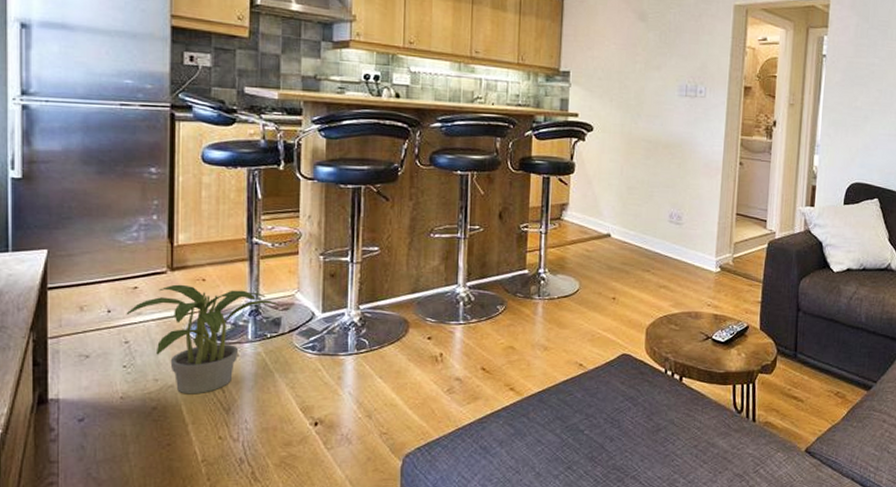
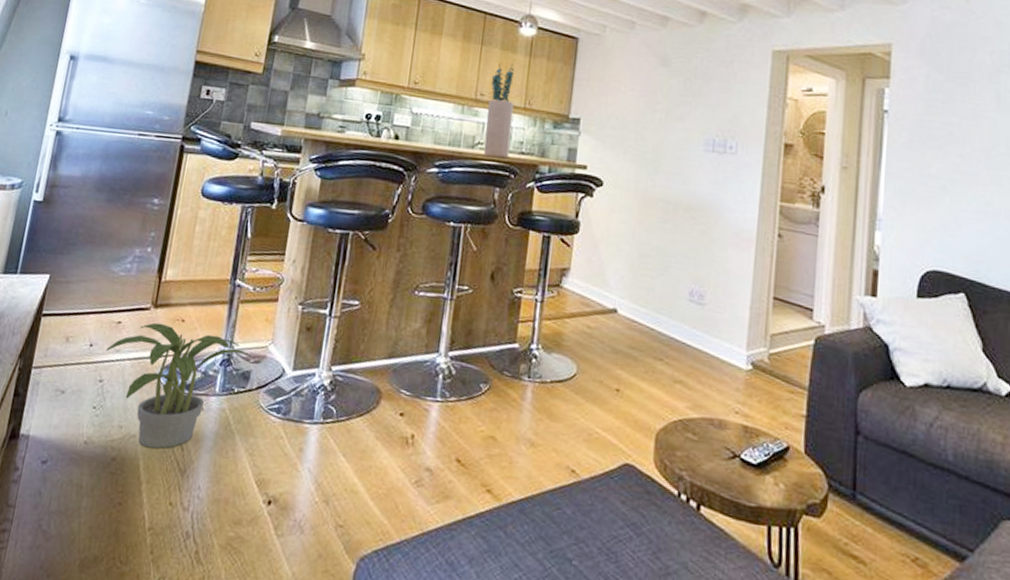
vase: none [483,21,508,112] -> present [483,63,514,159]

